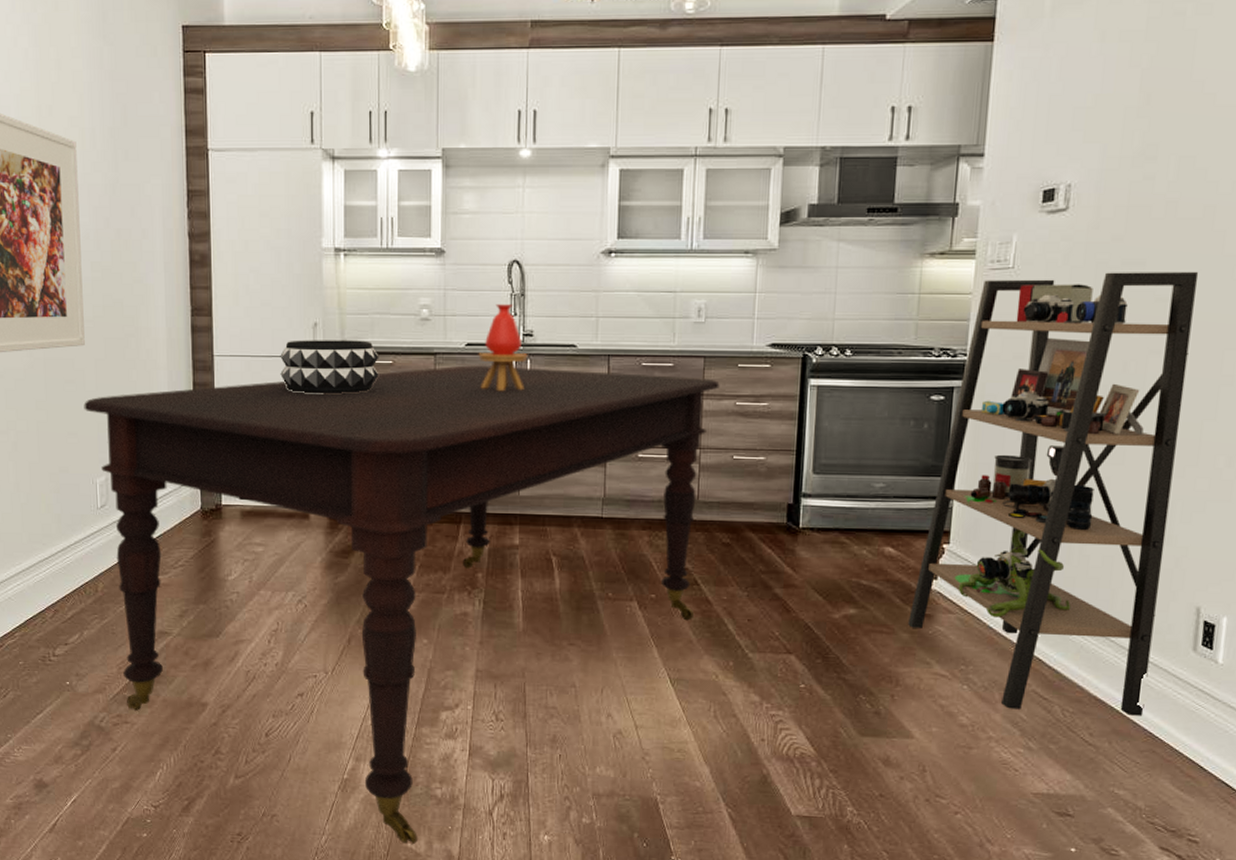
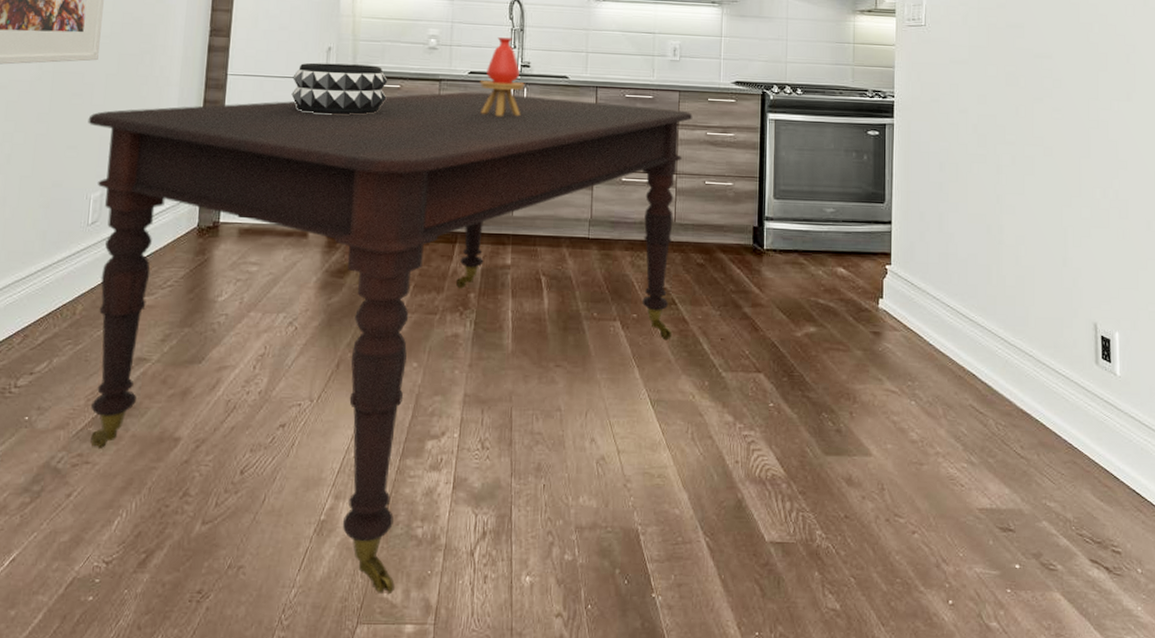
shelving unit: present [908,271,1199,716] -> none [861,32,1064,428]

